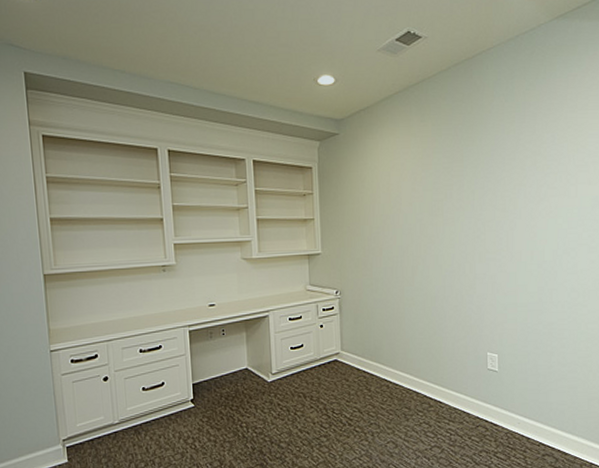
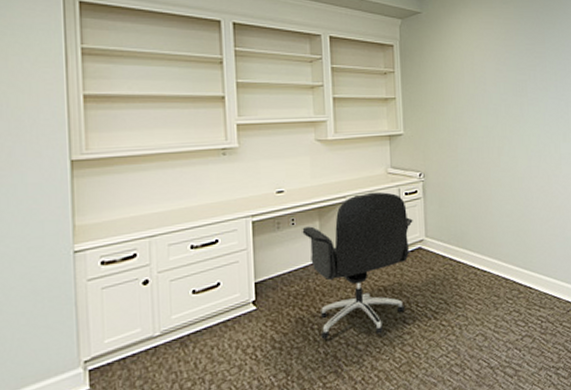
office chair: none [231,307,330,436] -> present [302,191,413,340]

